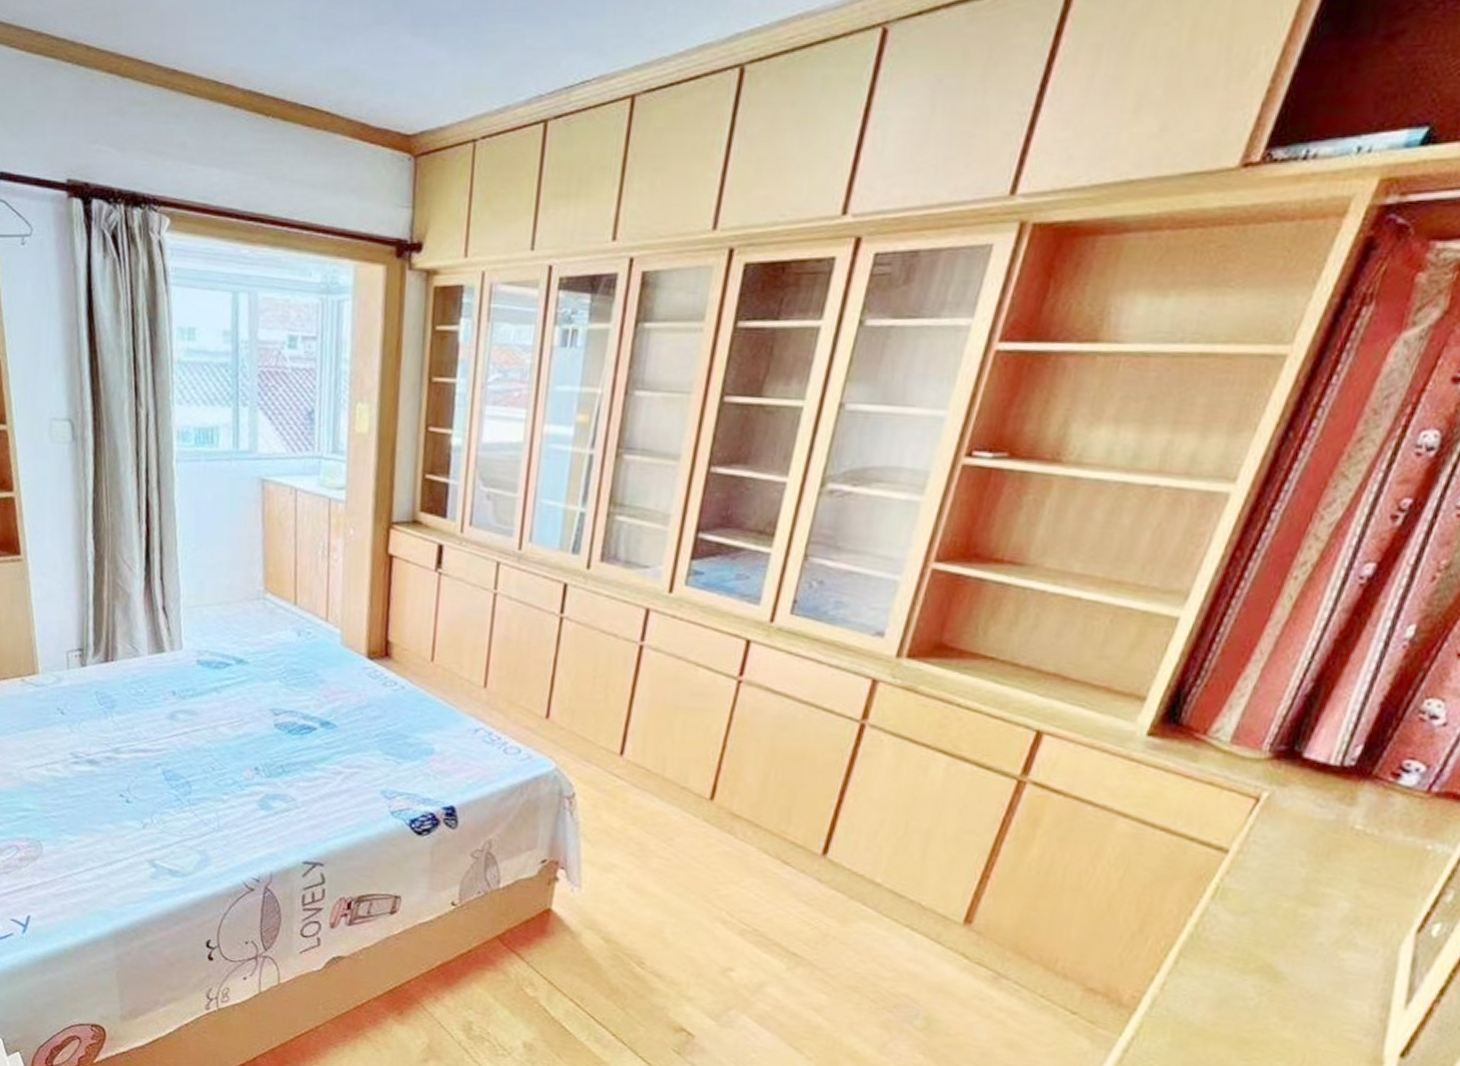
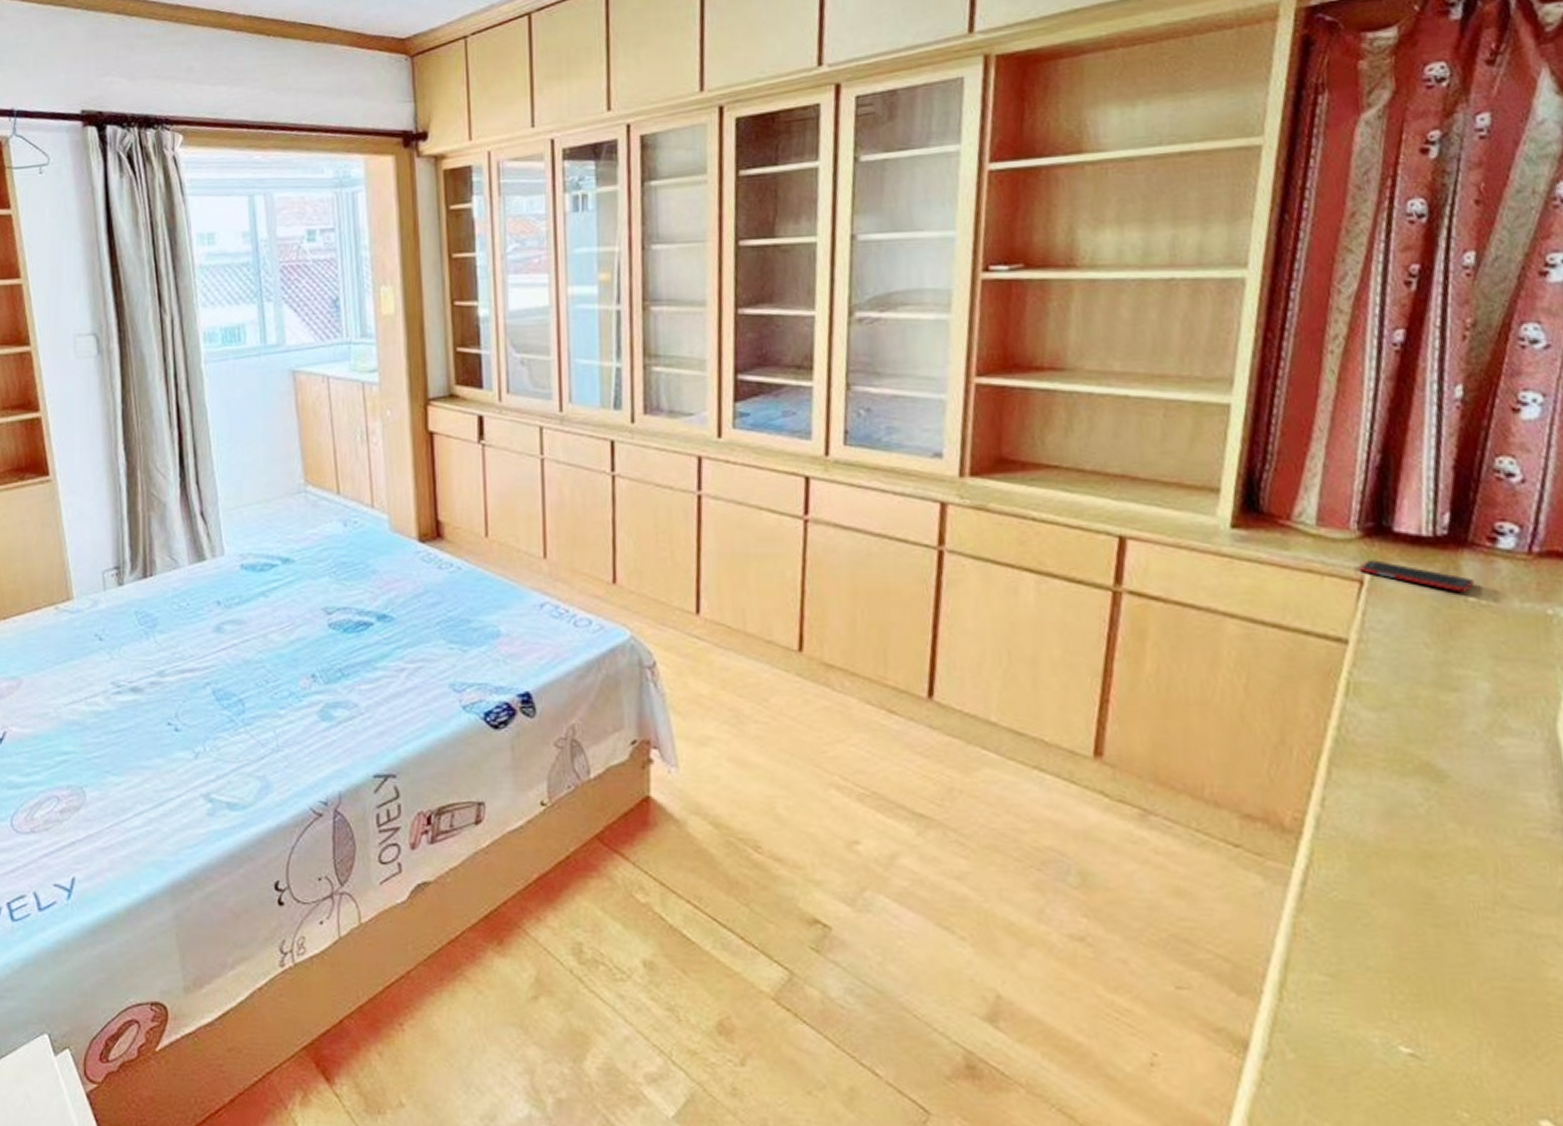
cell phone: none [1260,780,1366,821] -> present [1360,560,1475,592]

